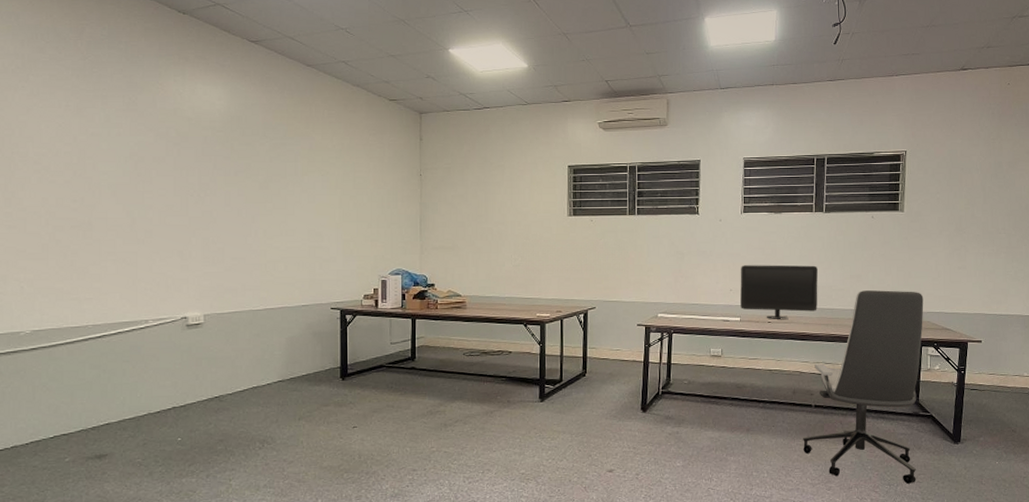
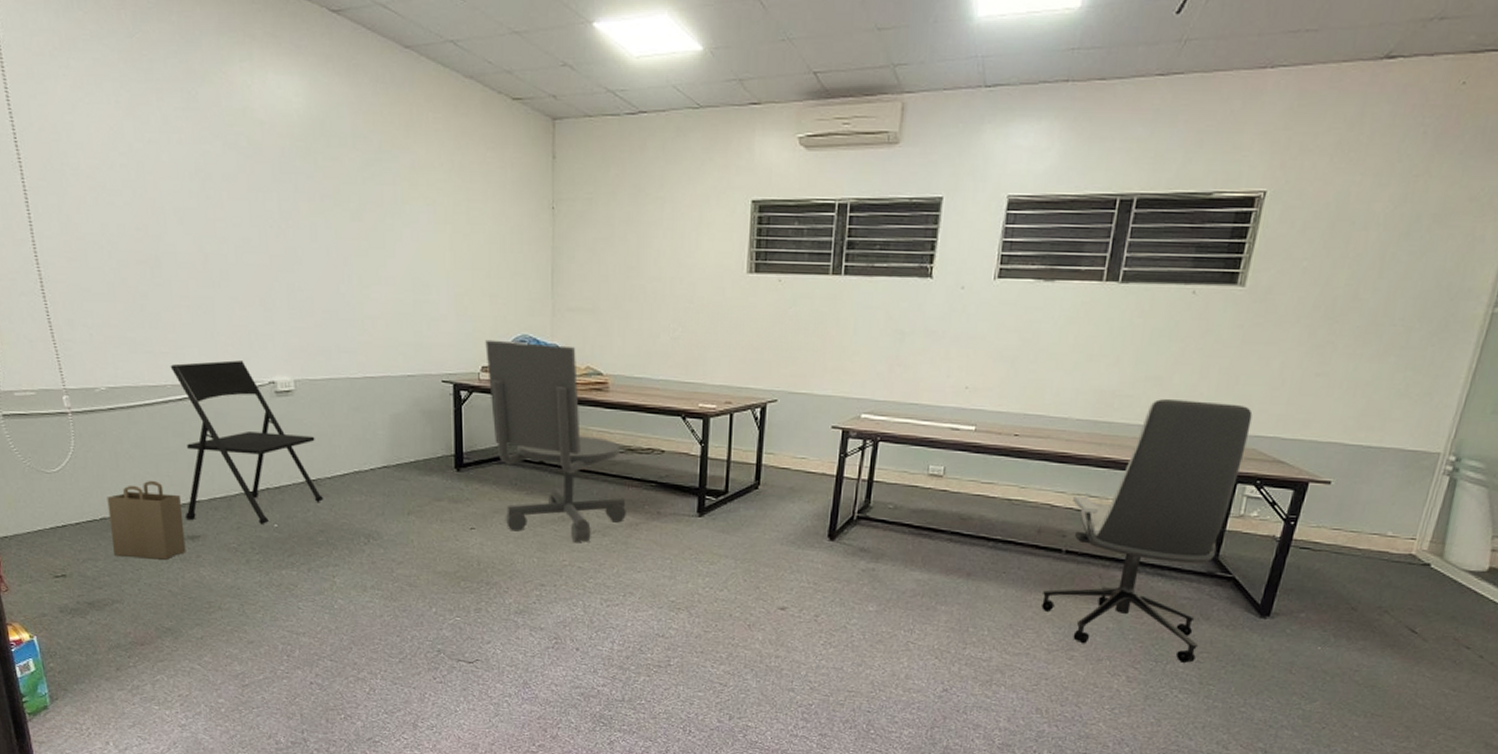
shopping bag: none [20,408,93,480] -> present [107,480,186,560]
folding chair: none [93,302,225,441] -> present [170,360,324,526]
office chair: none [367,274,483,432] -> present [485,339,626,543]
computer monitor: present [740,265,818,319] -> none [978,354,1098,432]

